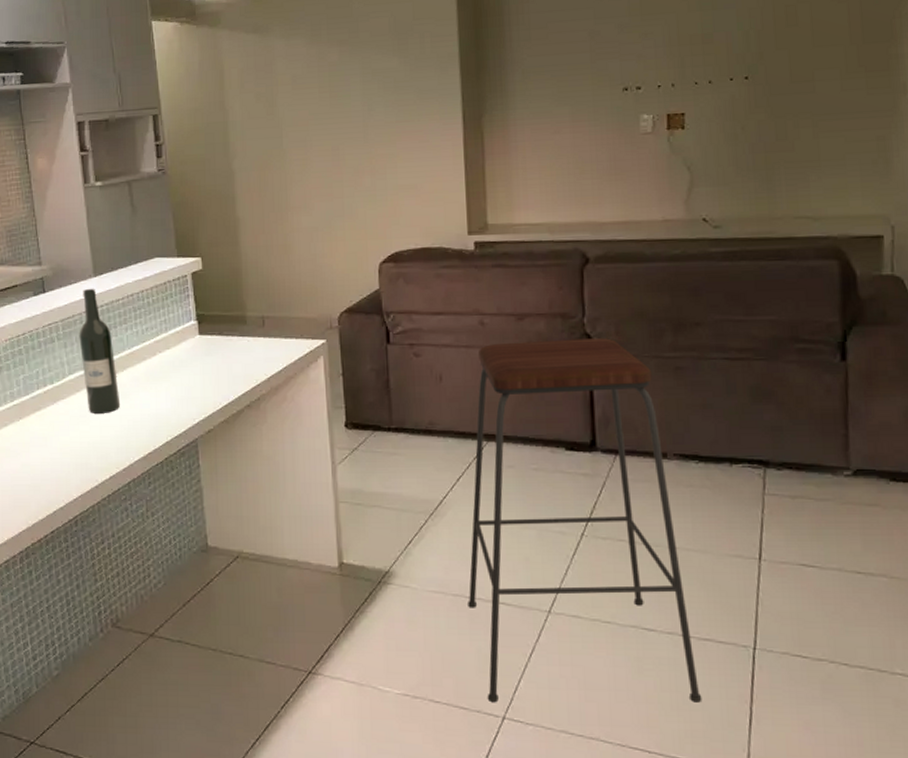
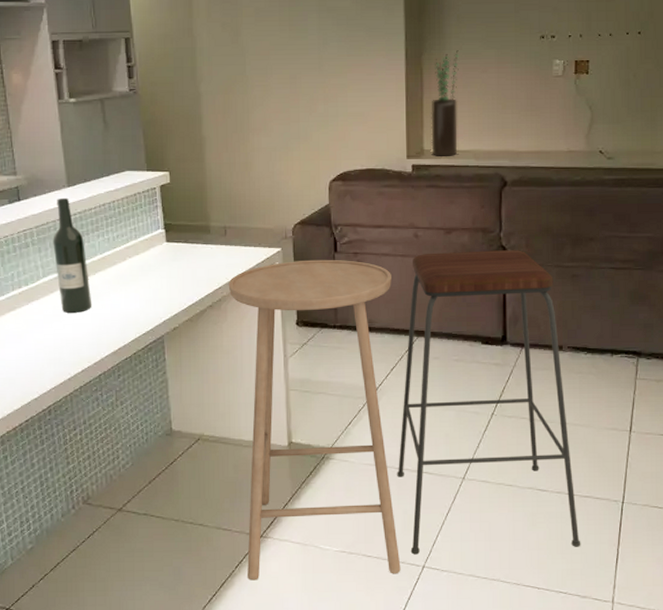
stool: none [267,351,476,726] -> present [228,259,401,581]
vase: none [495,109,528,232] -> present [431,50,459,158]

